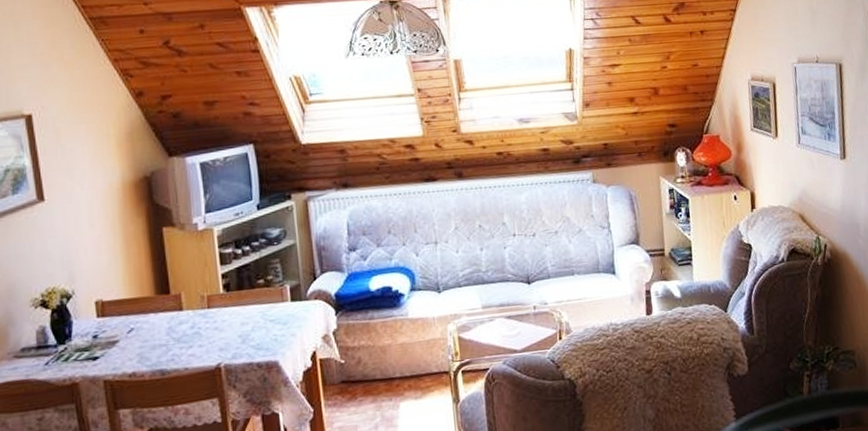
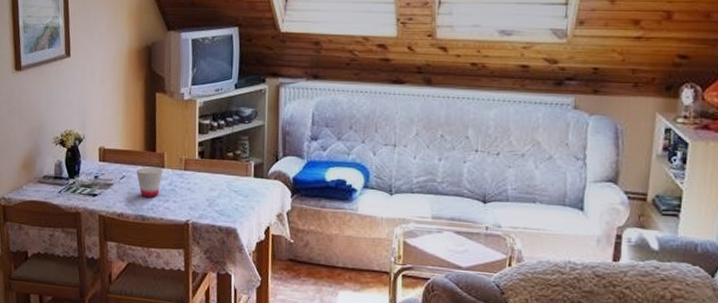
cup: none [147,311,182,348] -> present [136,167,163,198]

